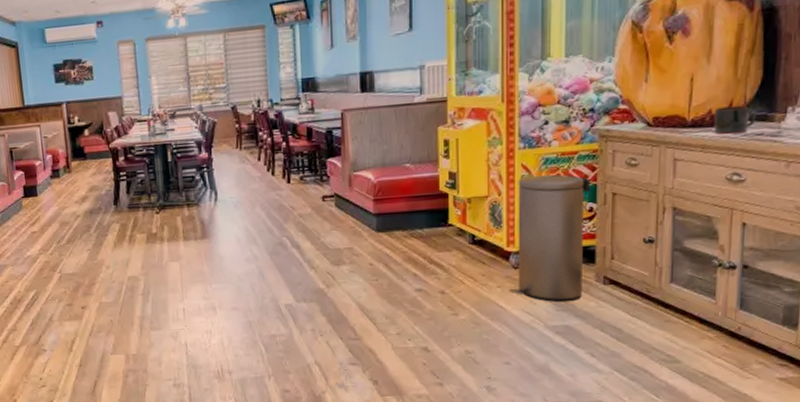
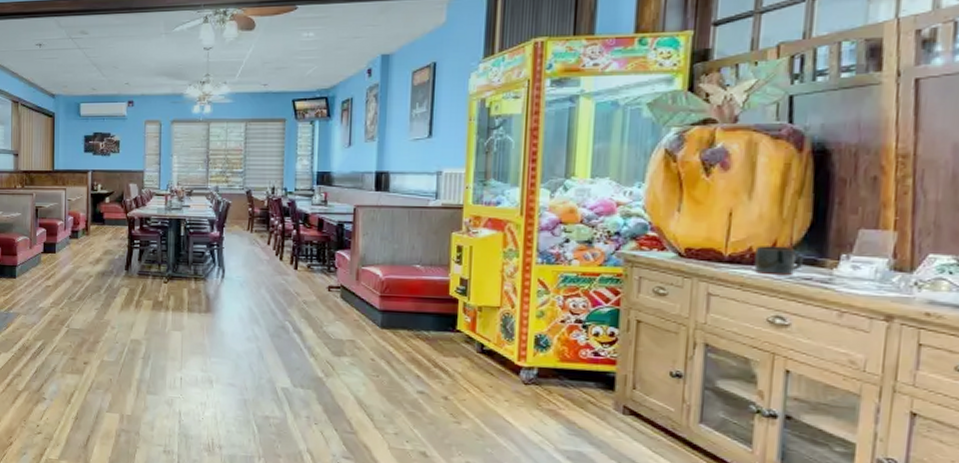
pedal bin: present [508,174,591,302] -> none [517,292,613,427]

